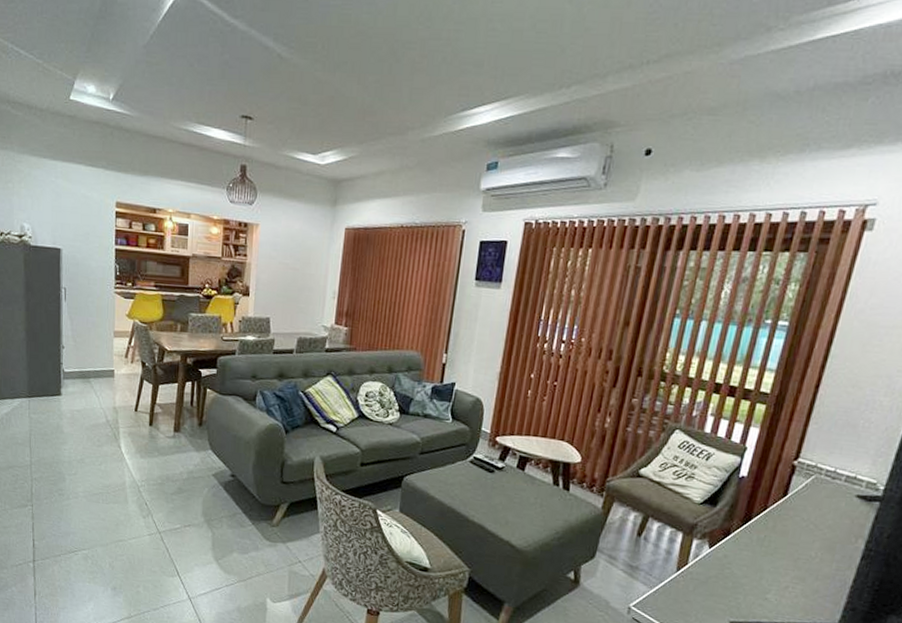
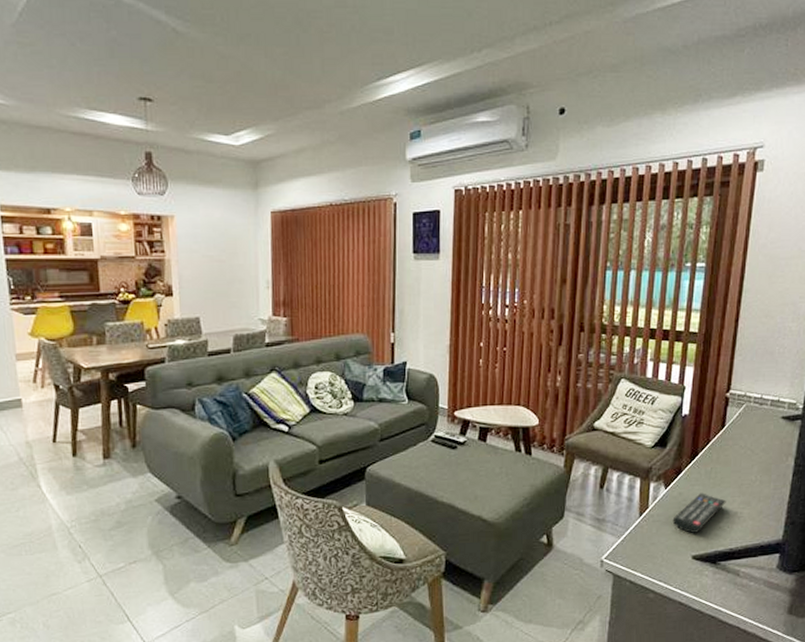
remote control: none [712,559,778,599] -> present [672,493,726,533]

